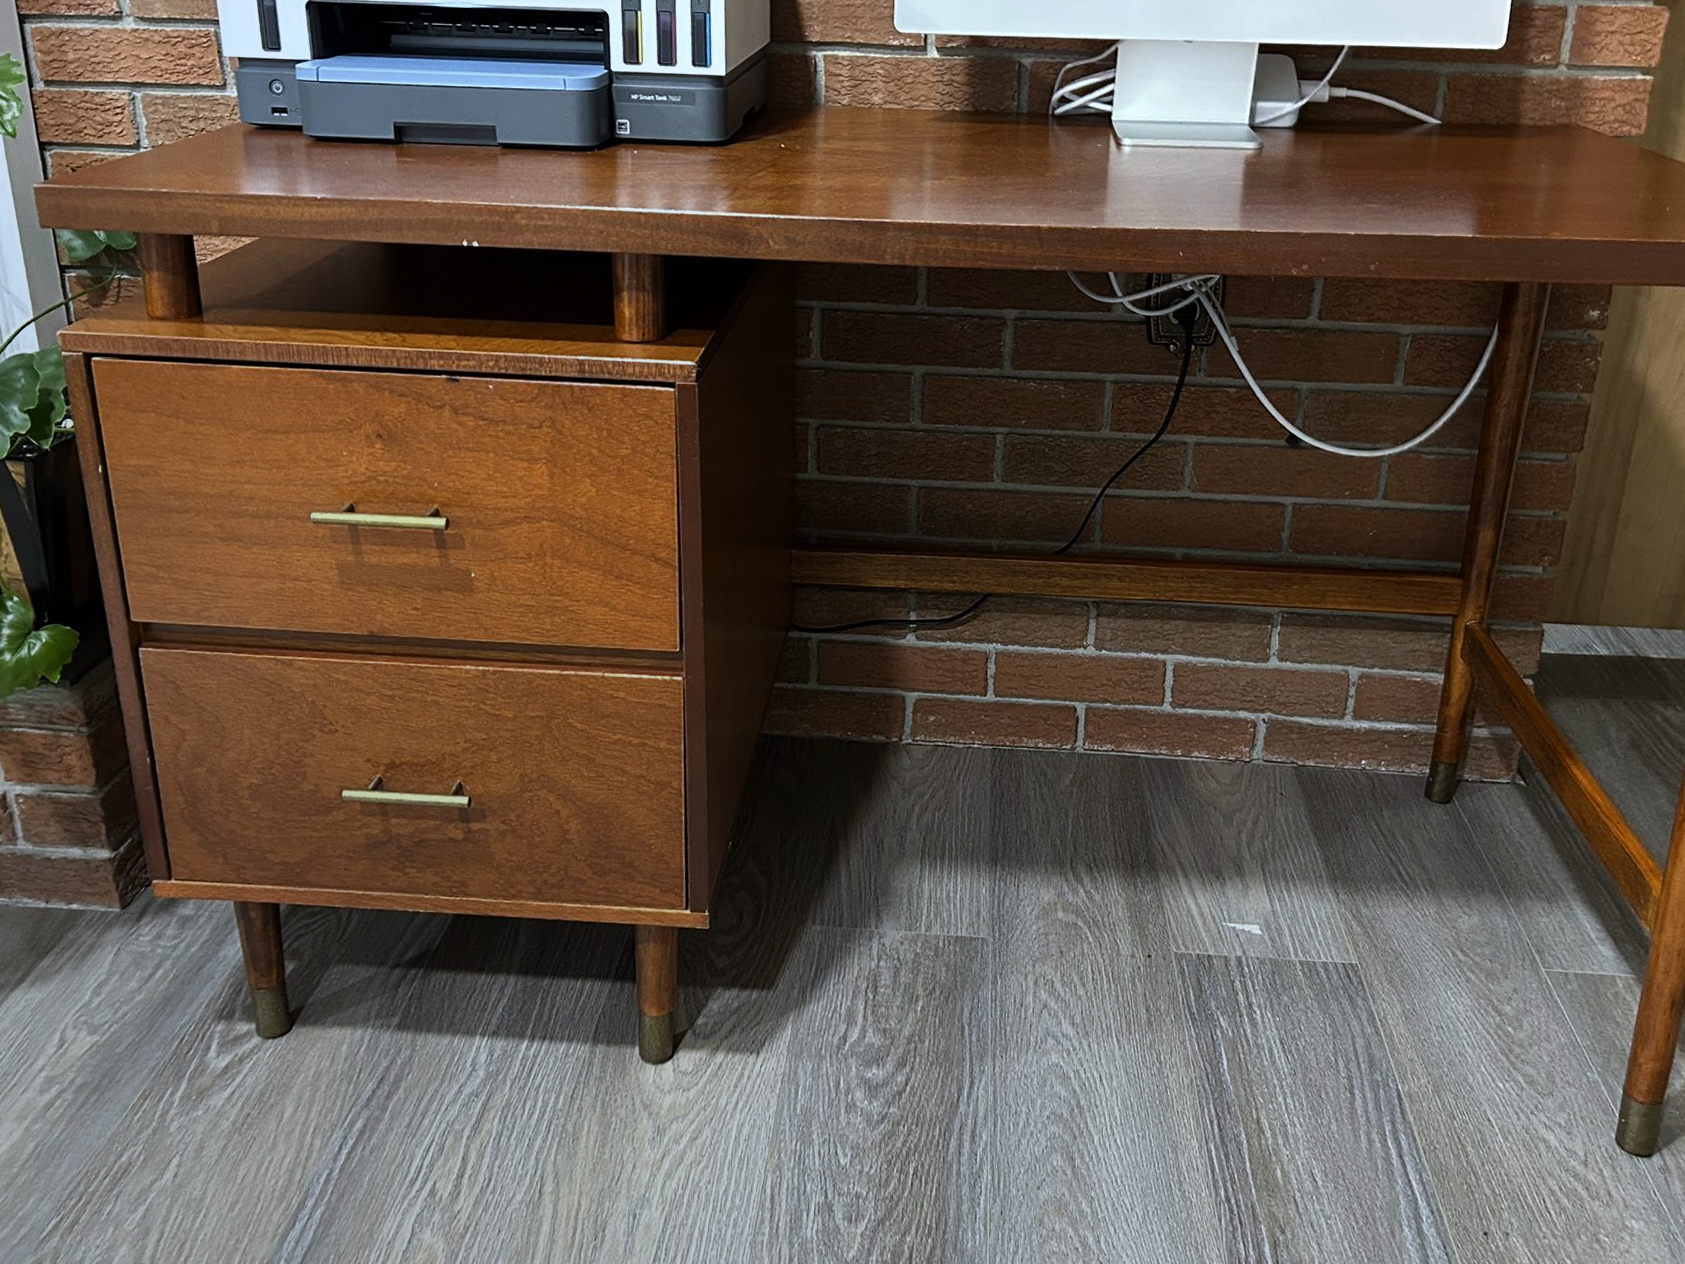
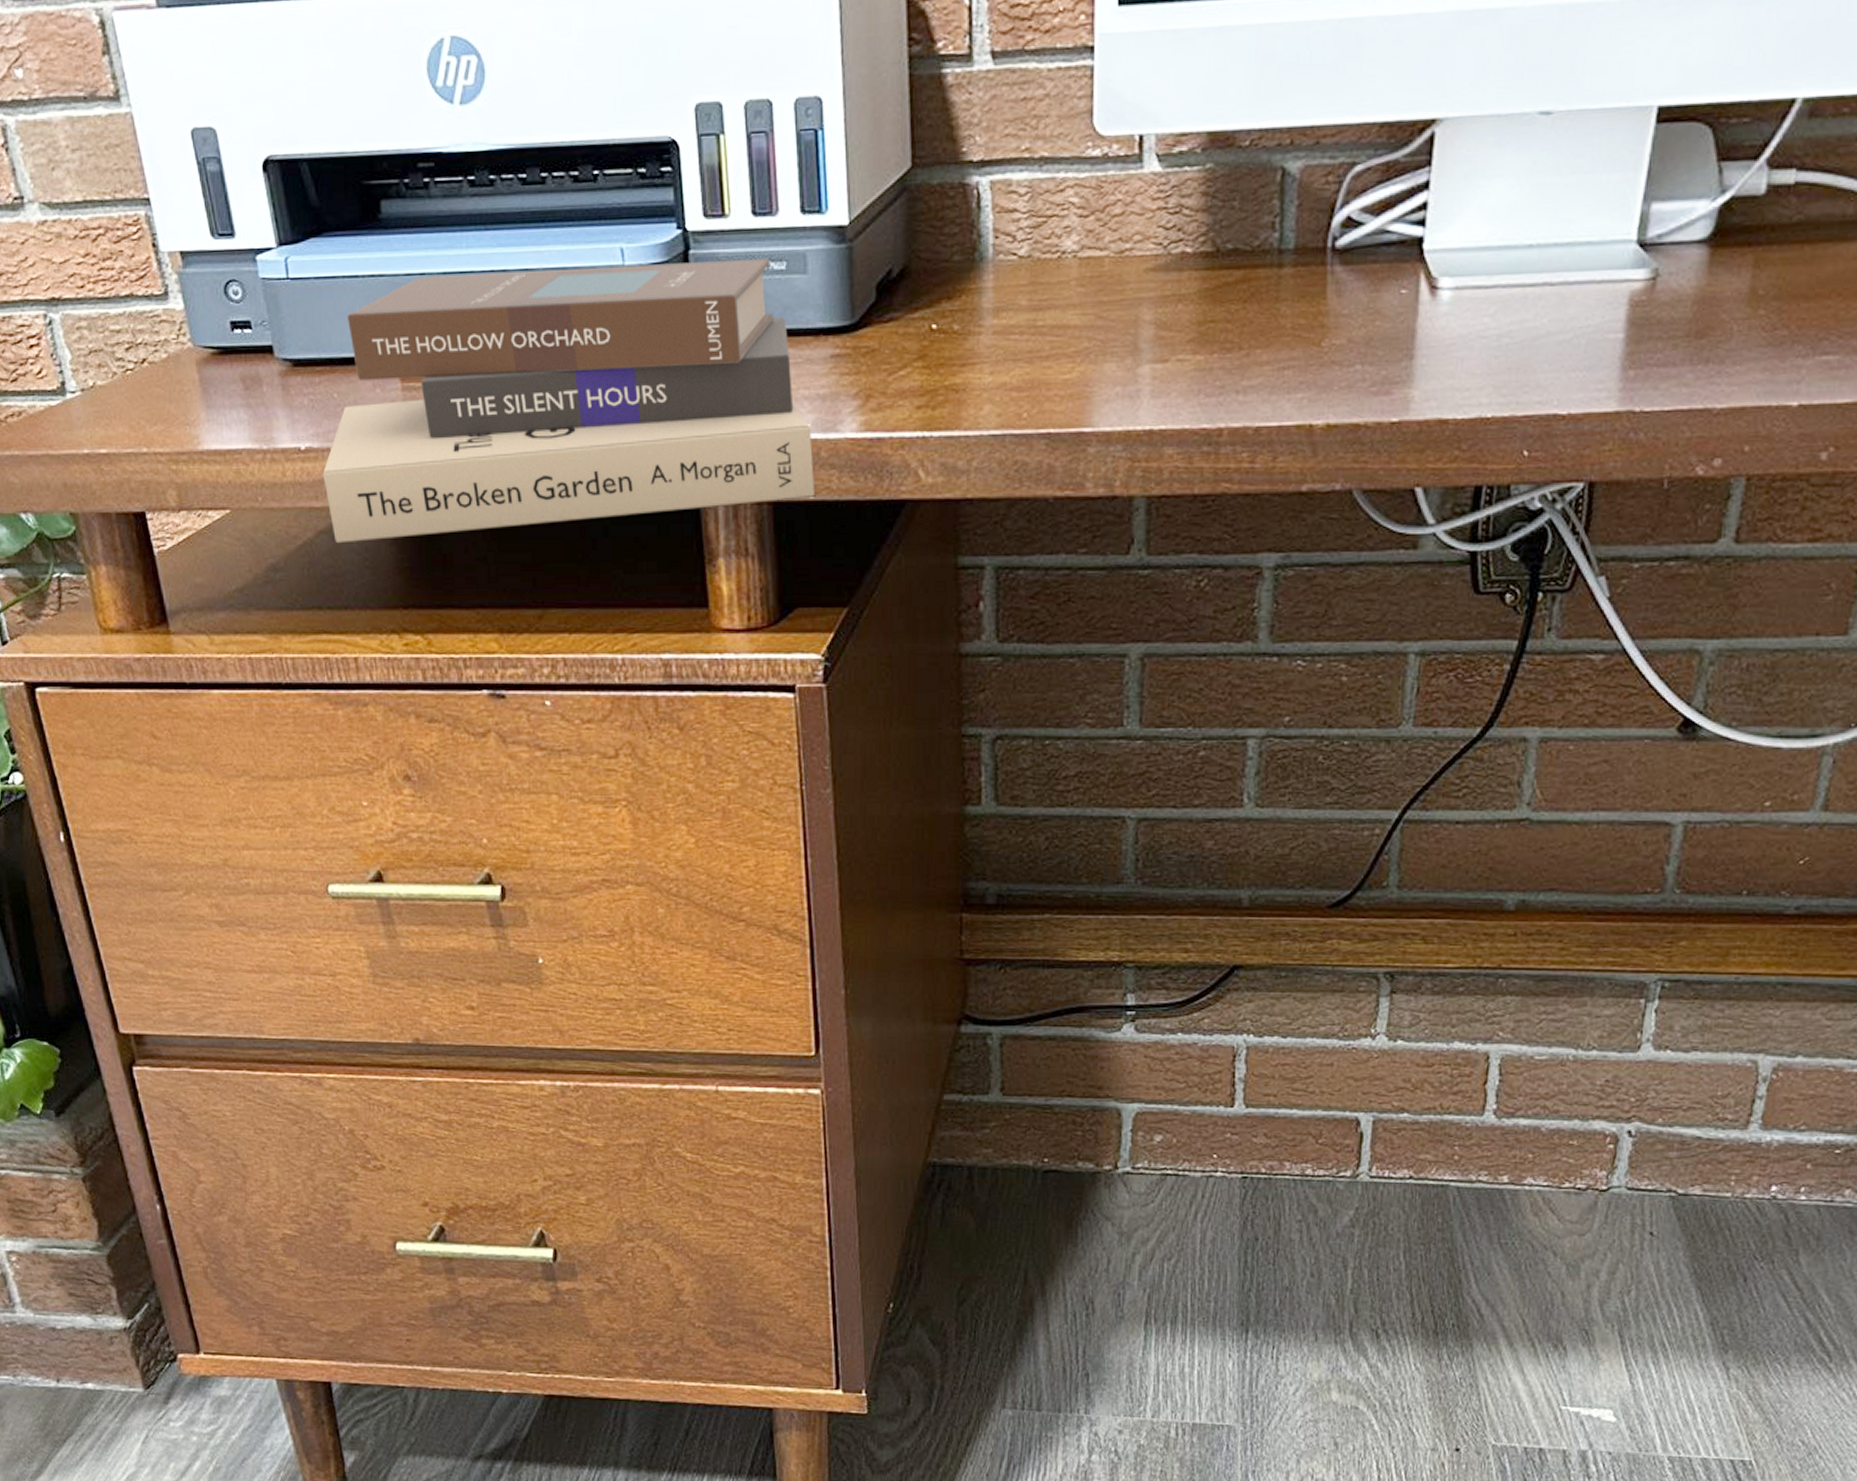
books: none [332,87,695,266] -> present [322,259,816,544]

